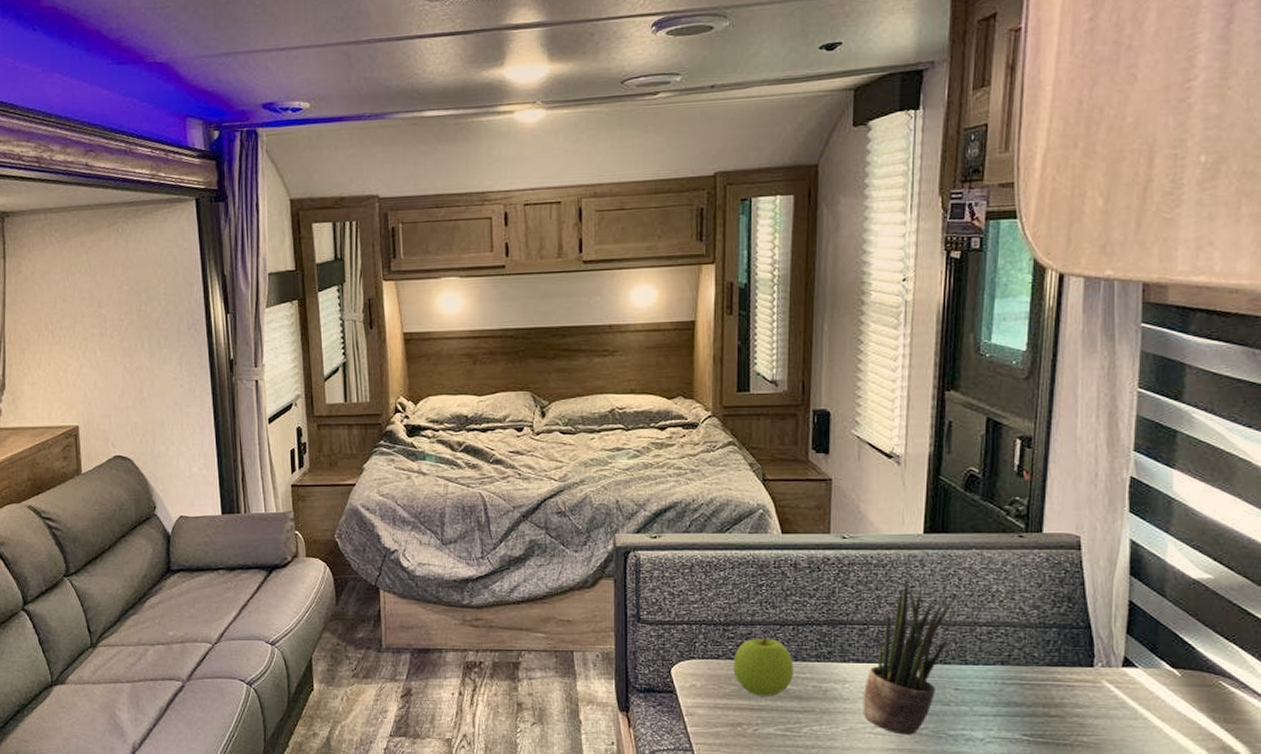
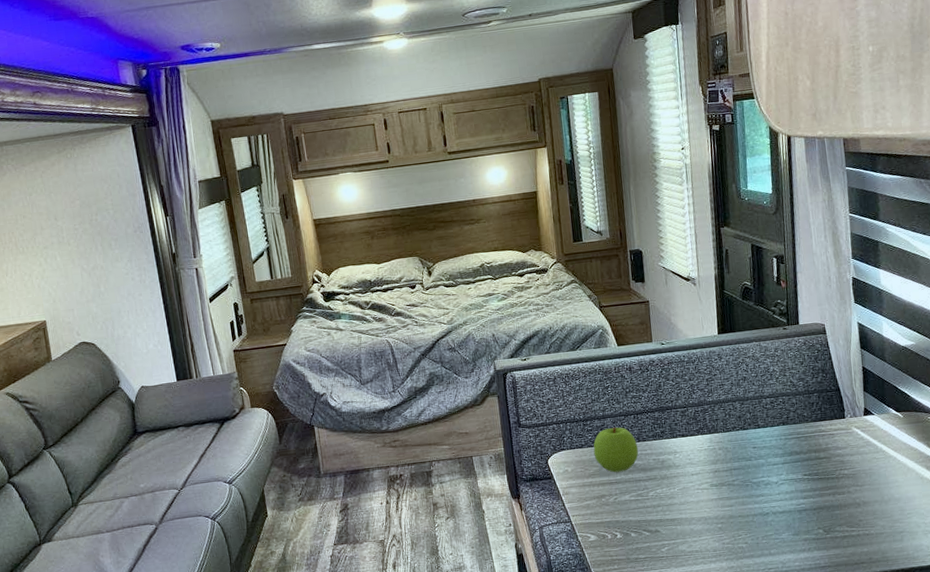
potted plant: present [863,582,953,735] -> none [690,372,744,487]

